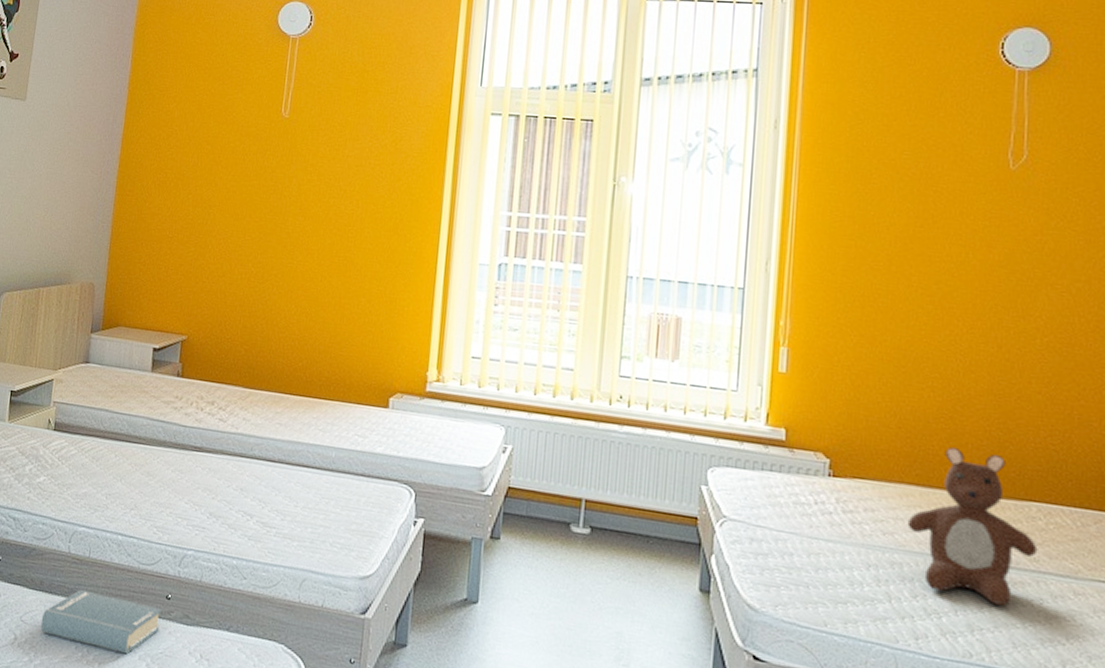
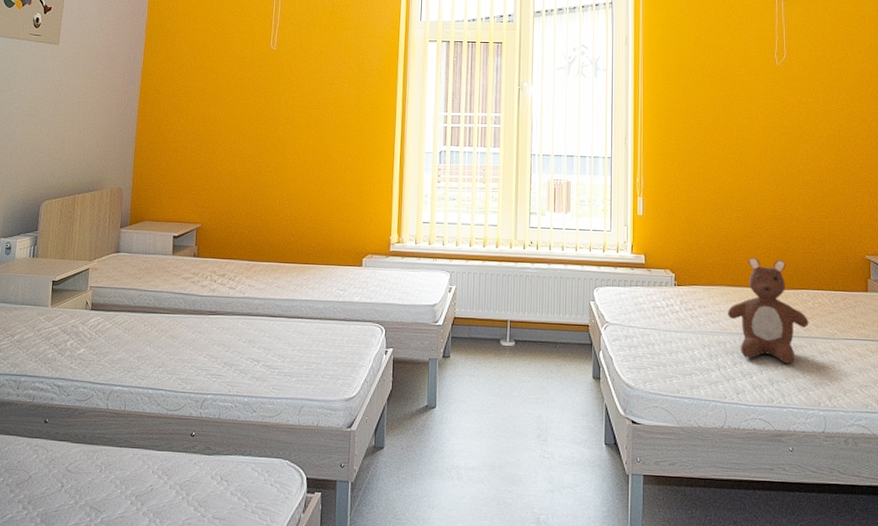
hardback book: present [40,590,162,655] -> none [84,438,187,486]

